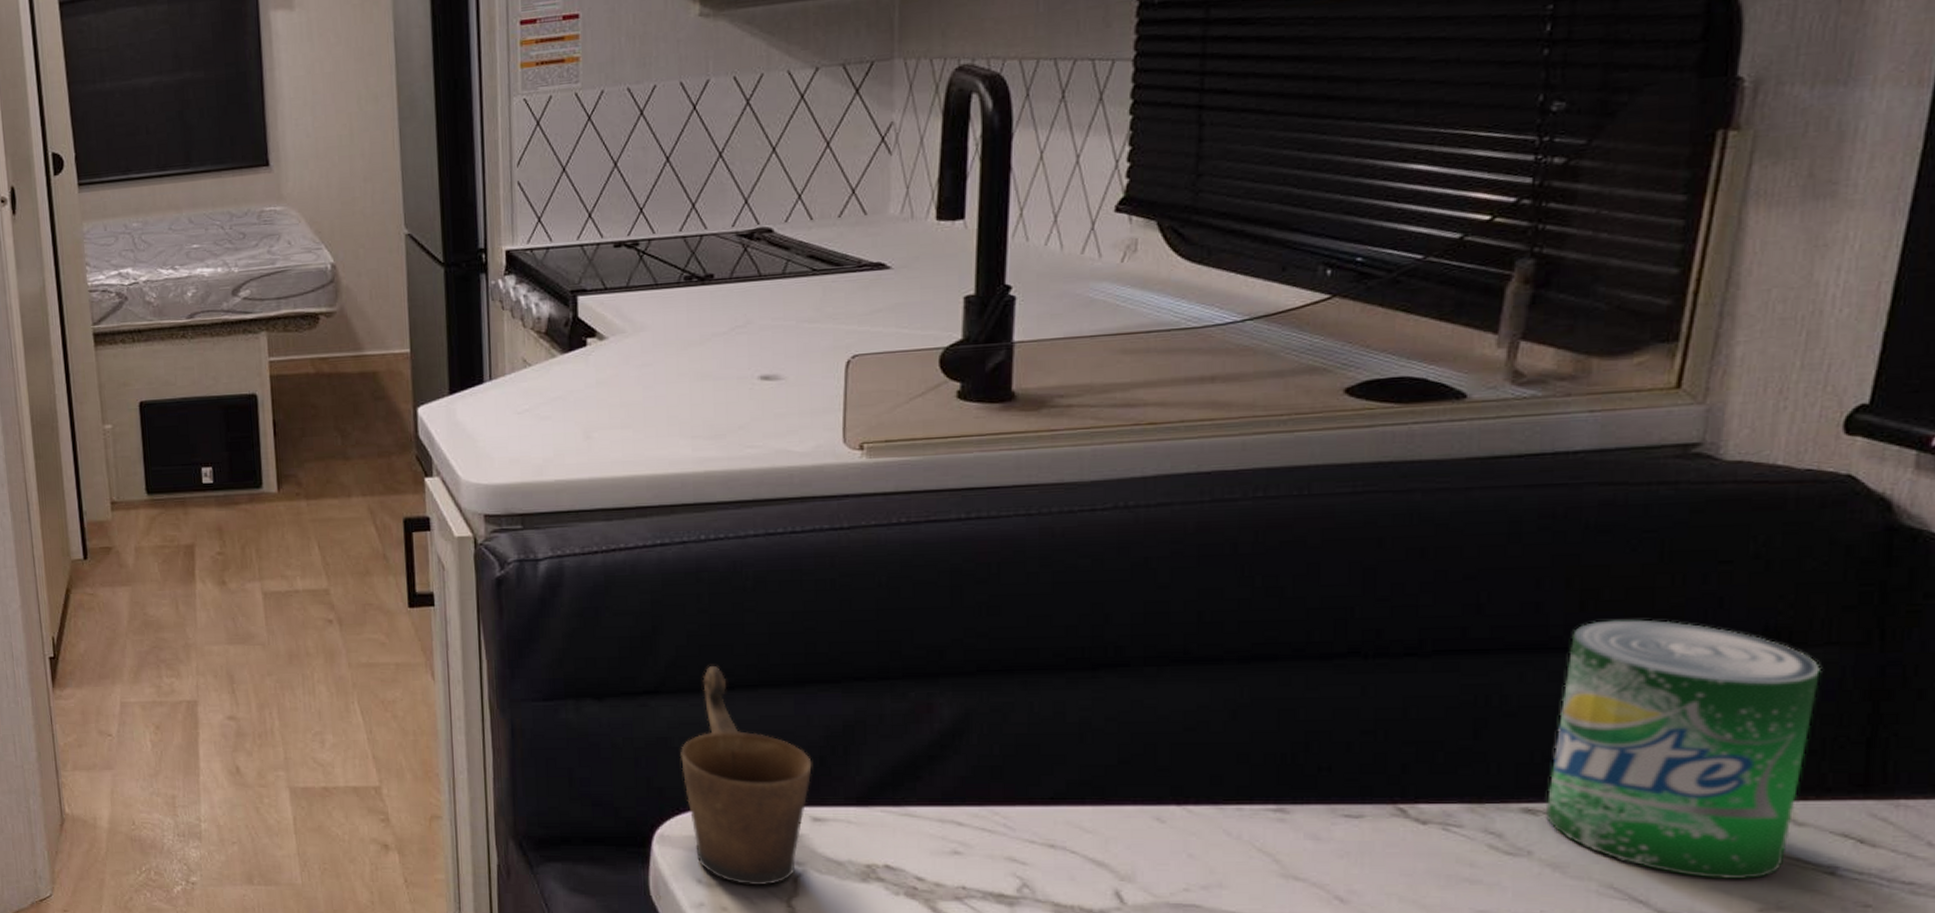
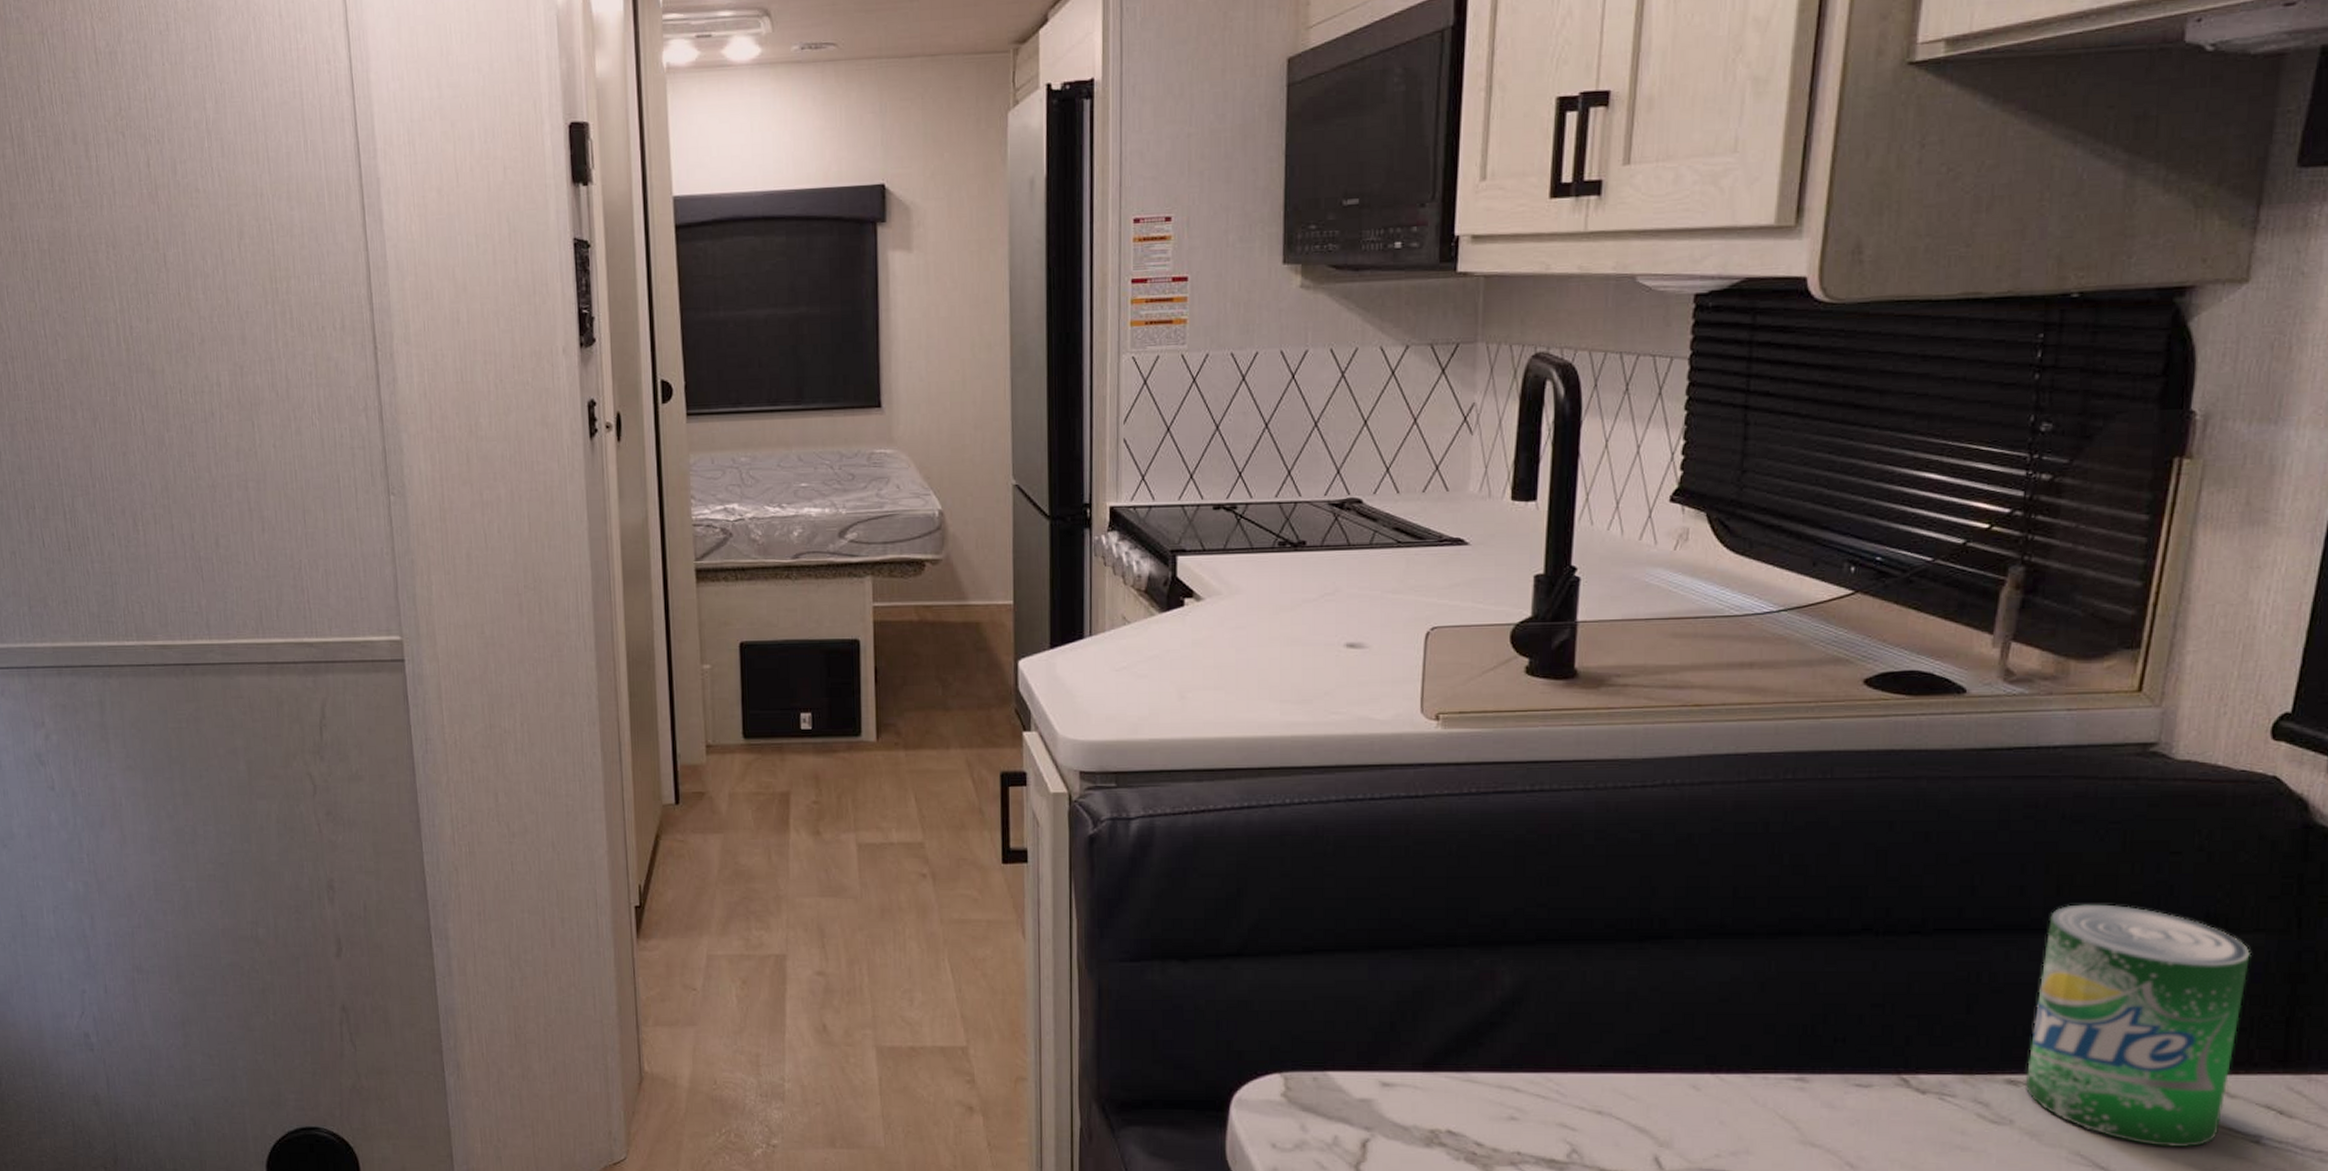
mug: present [681,666,812,886] -> none [1260,930,1383,1151]

